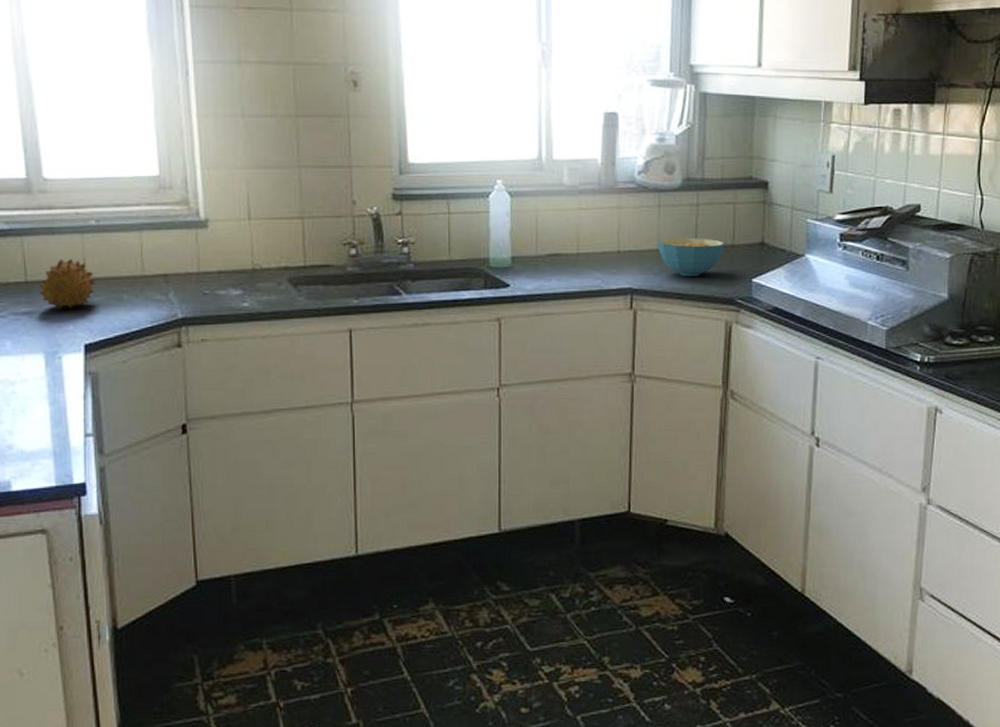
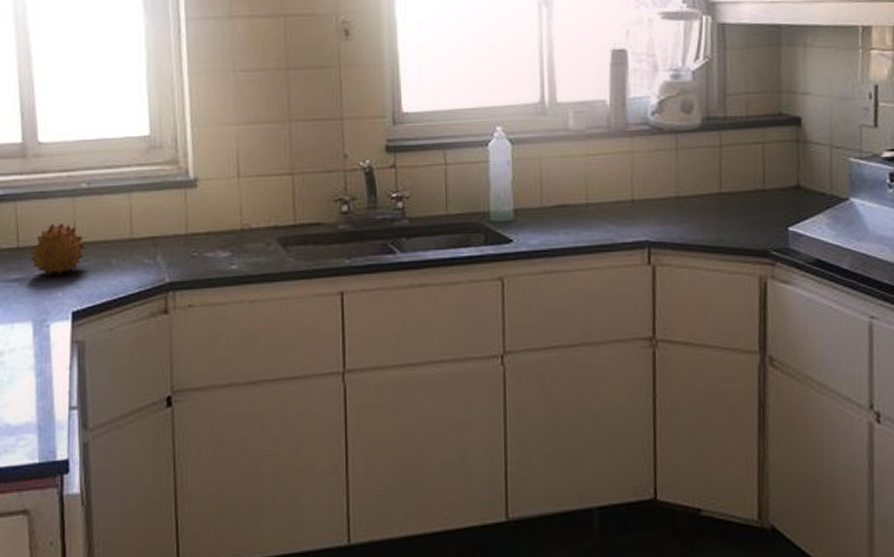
cereal bowl: present [657,238,725,276] -> none [676,183,754,226]

